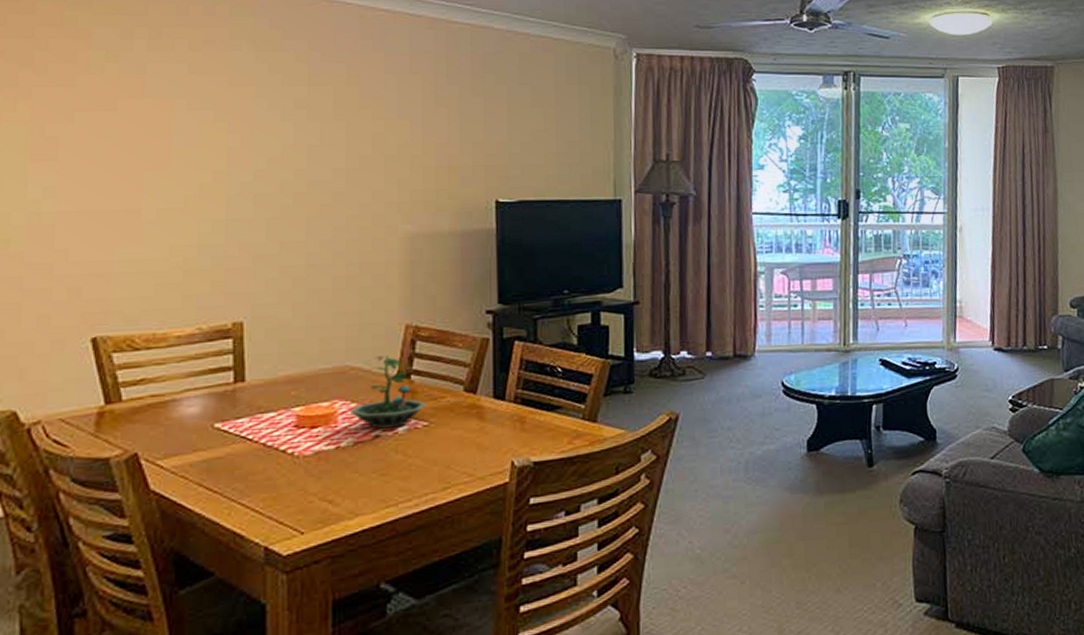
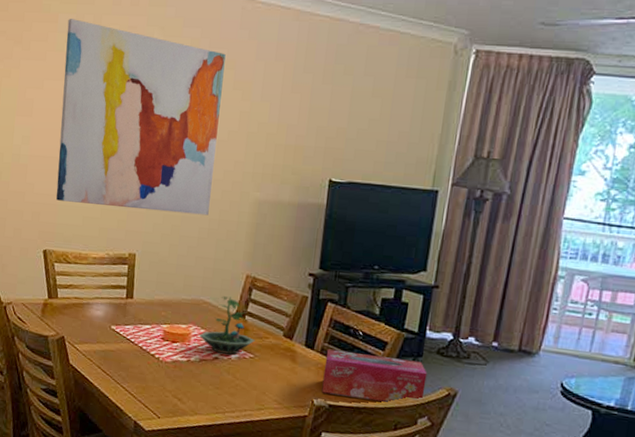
wall art: none [106,33,345,268] -> present [56,19,226,216]
tissue box: none [521,389,643,450] -> present [321,348,427,402]

